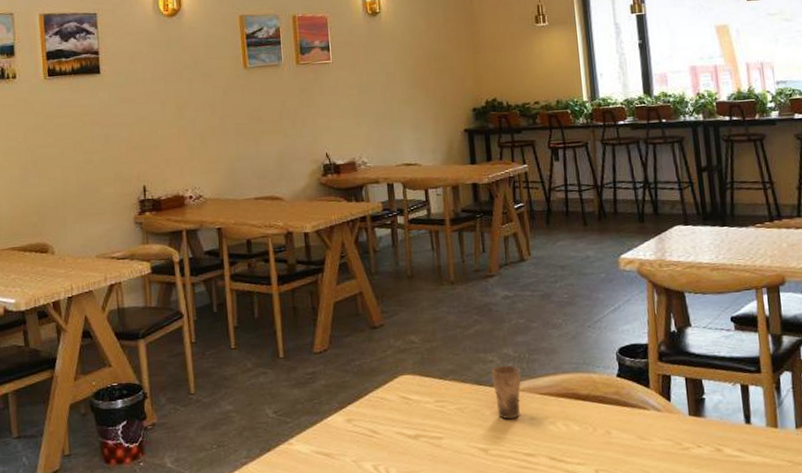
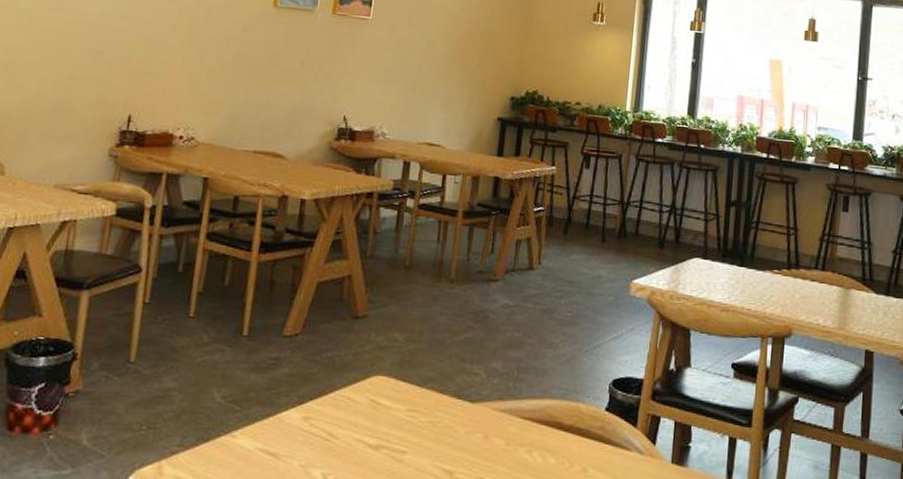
cup: present [492,357,521,420] -> none [472,374,508,442]

